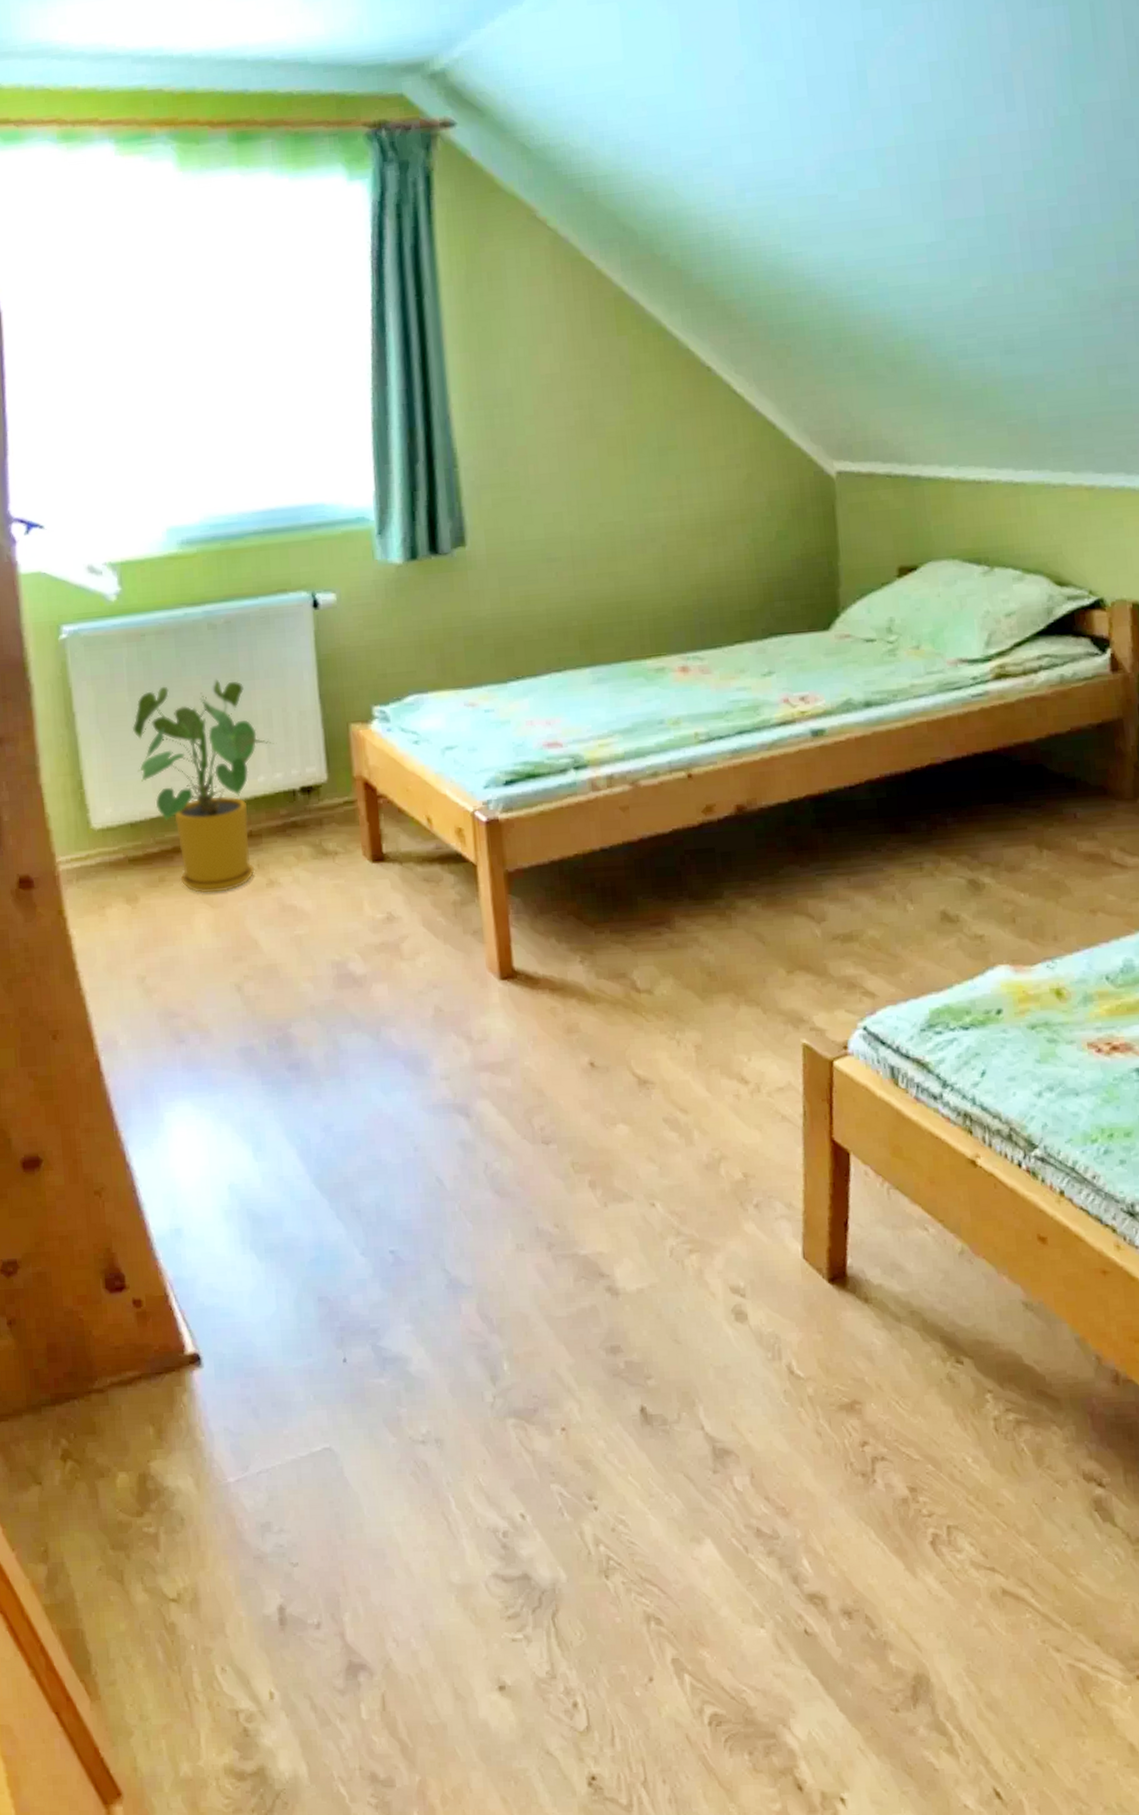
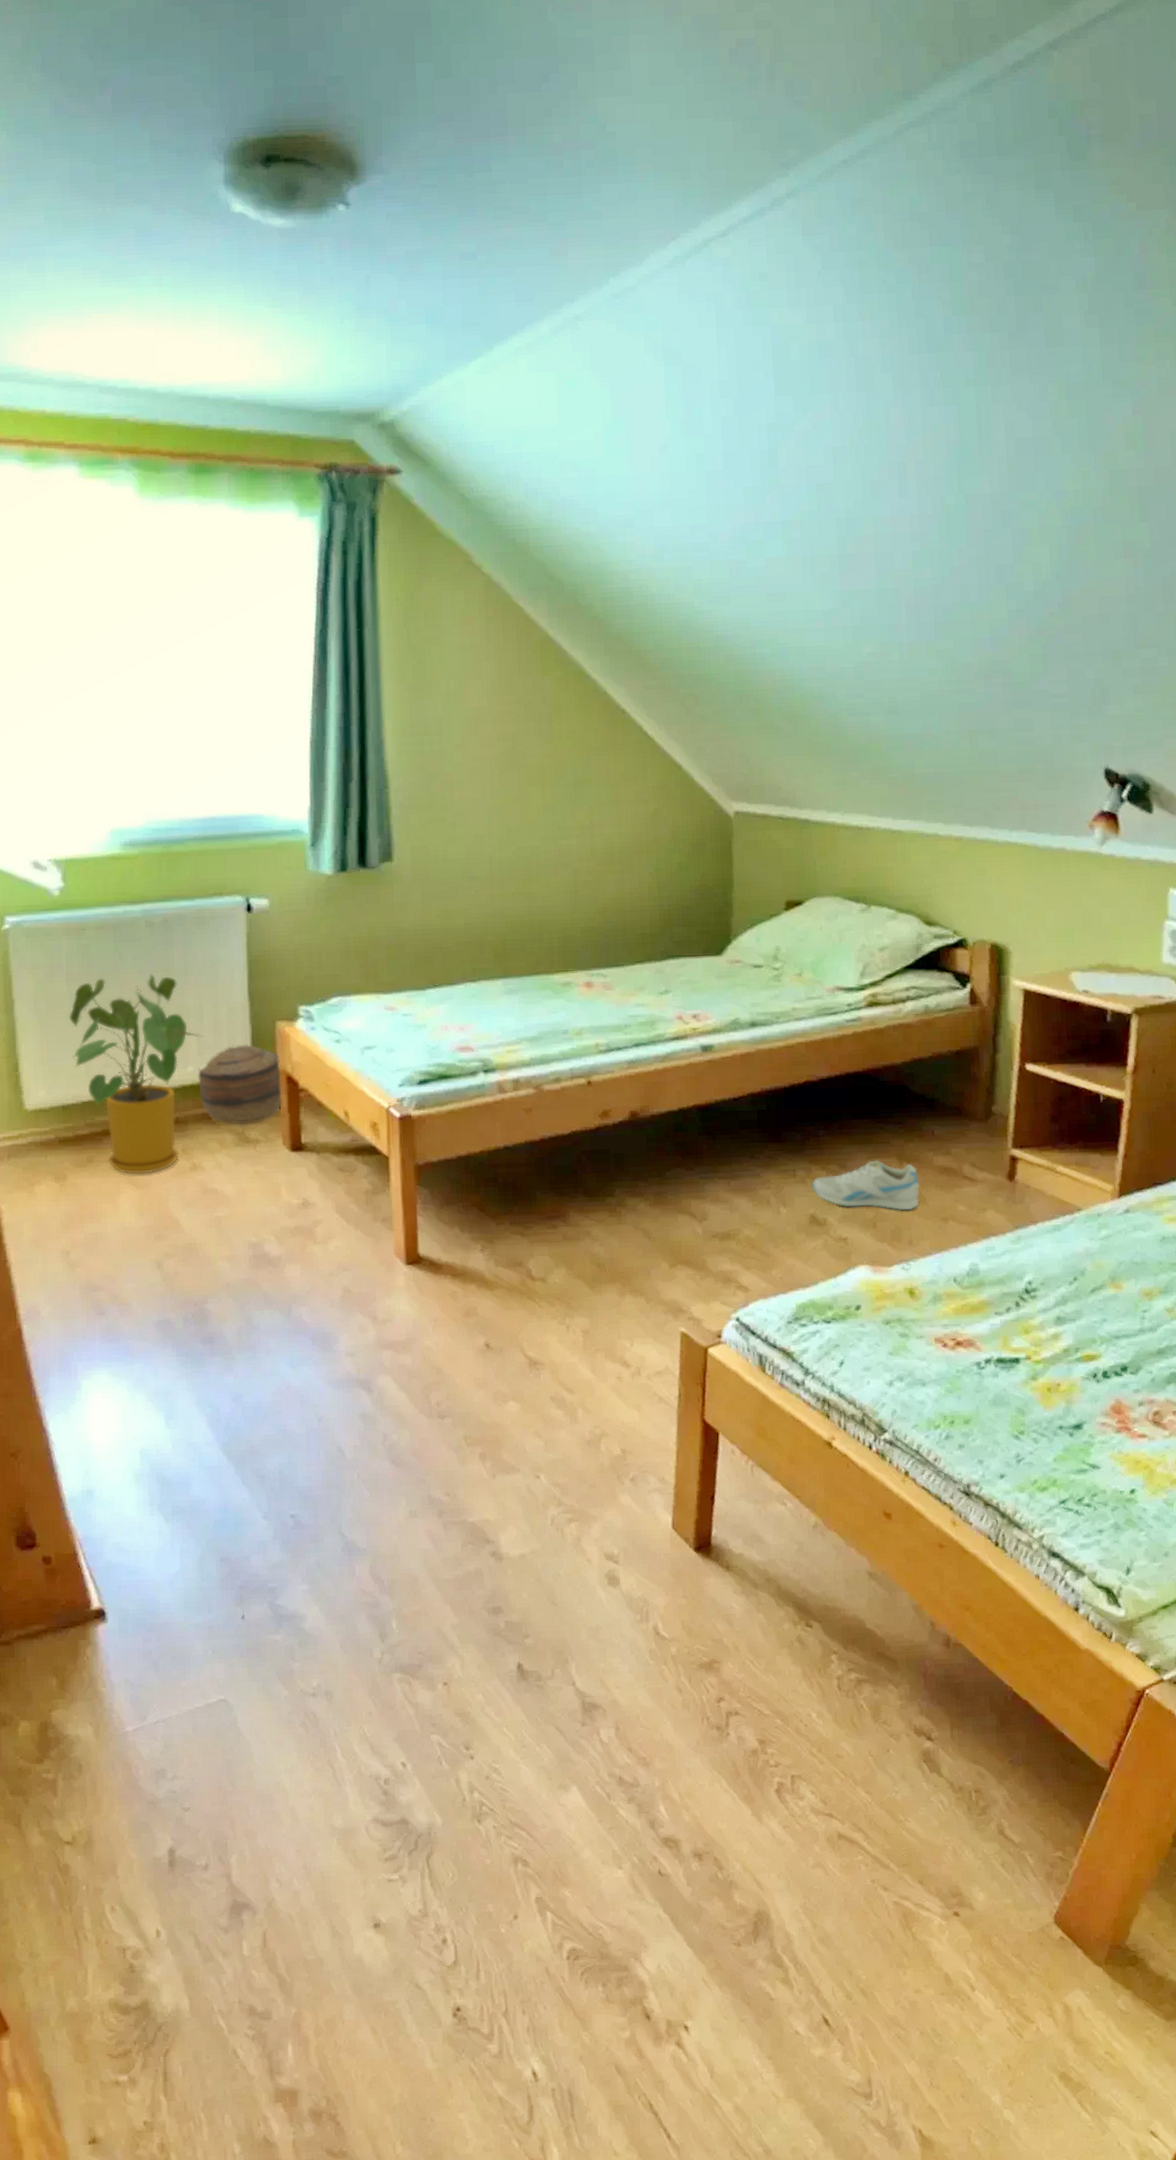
basket: none [269,750,361,836] -> present [197,1044,283,1125]
sneaker: none [941,848,1063,903] -> present [811,1160,920,1211]

